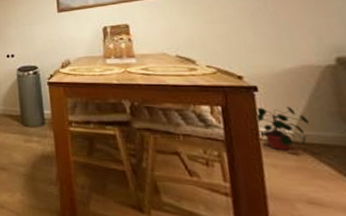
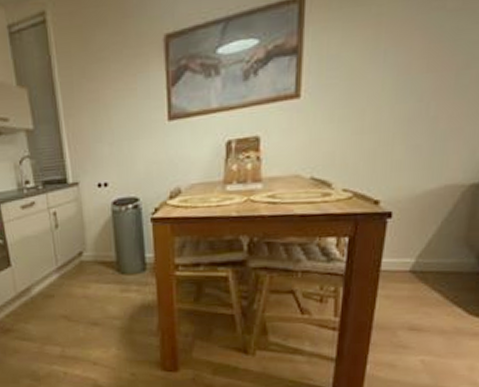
potted plant: present [254,107,309,150] -> none [380,233,433,281]

